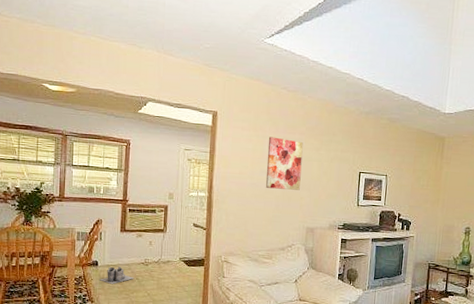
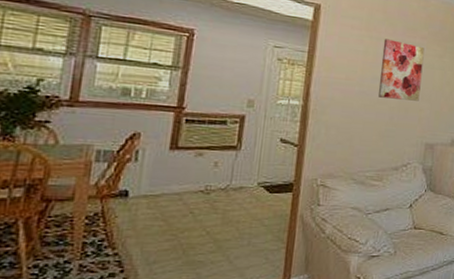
boots: present [99,266,134,284] -> none [128,196,186,222]

